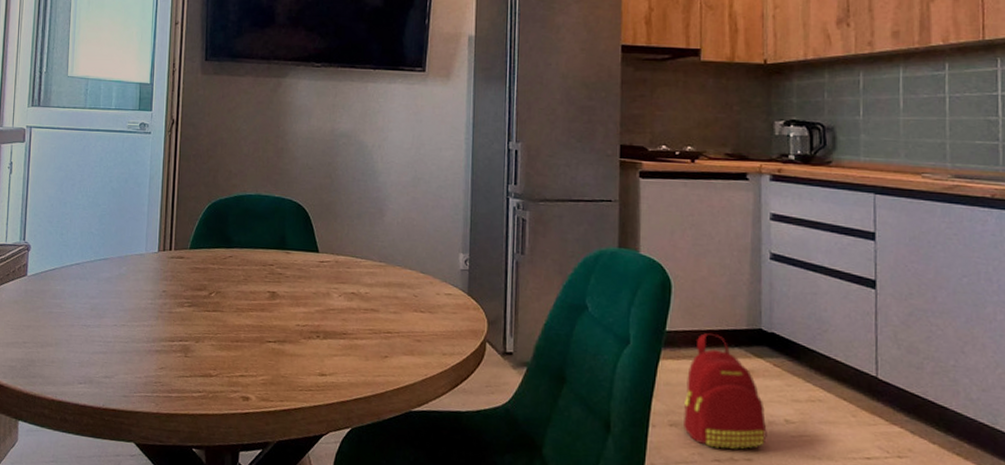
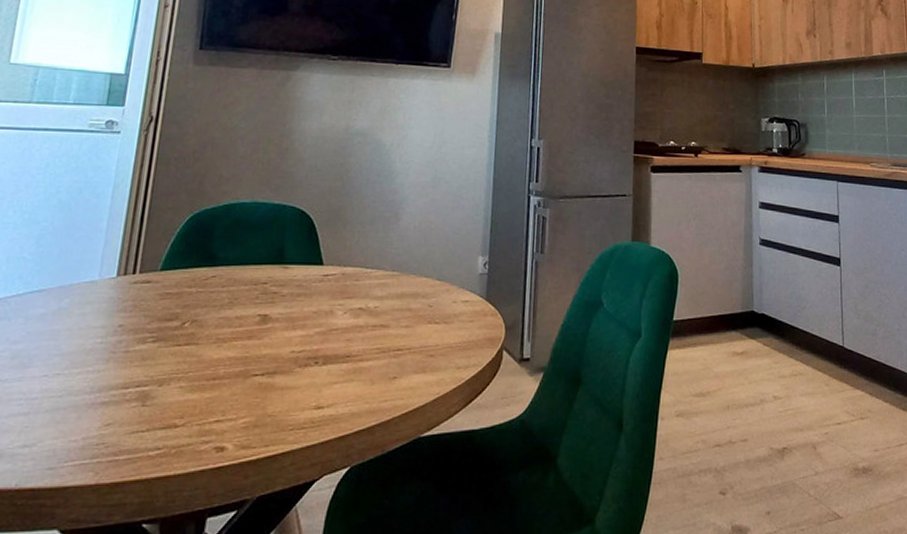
backpack: present [684,333,767,449] -> none [689,318,759,433]

